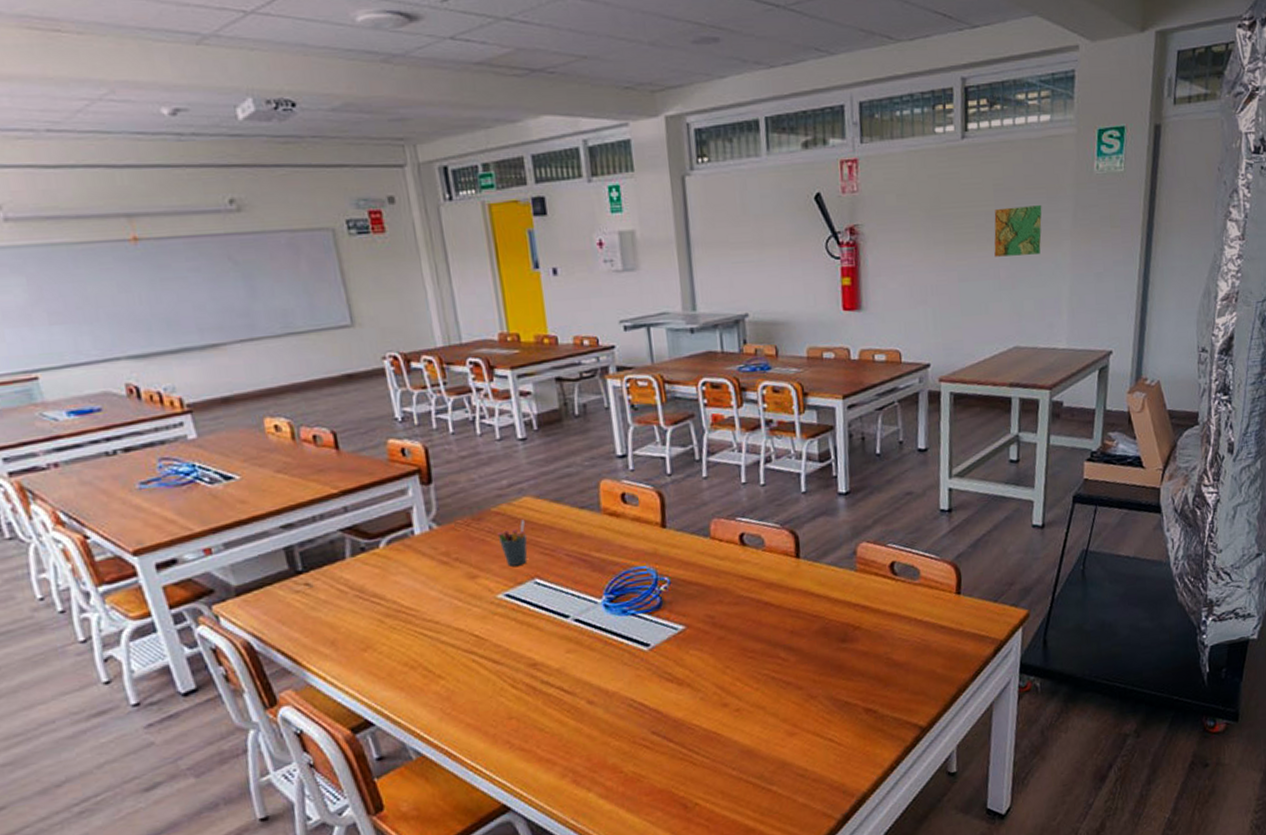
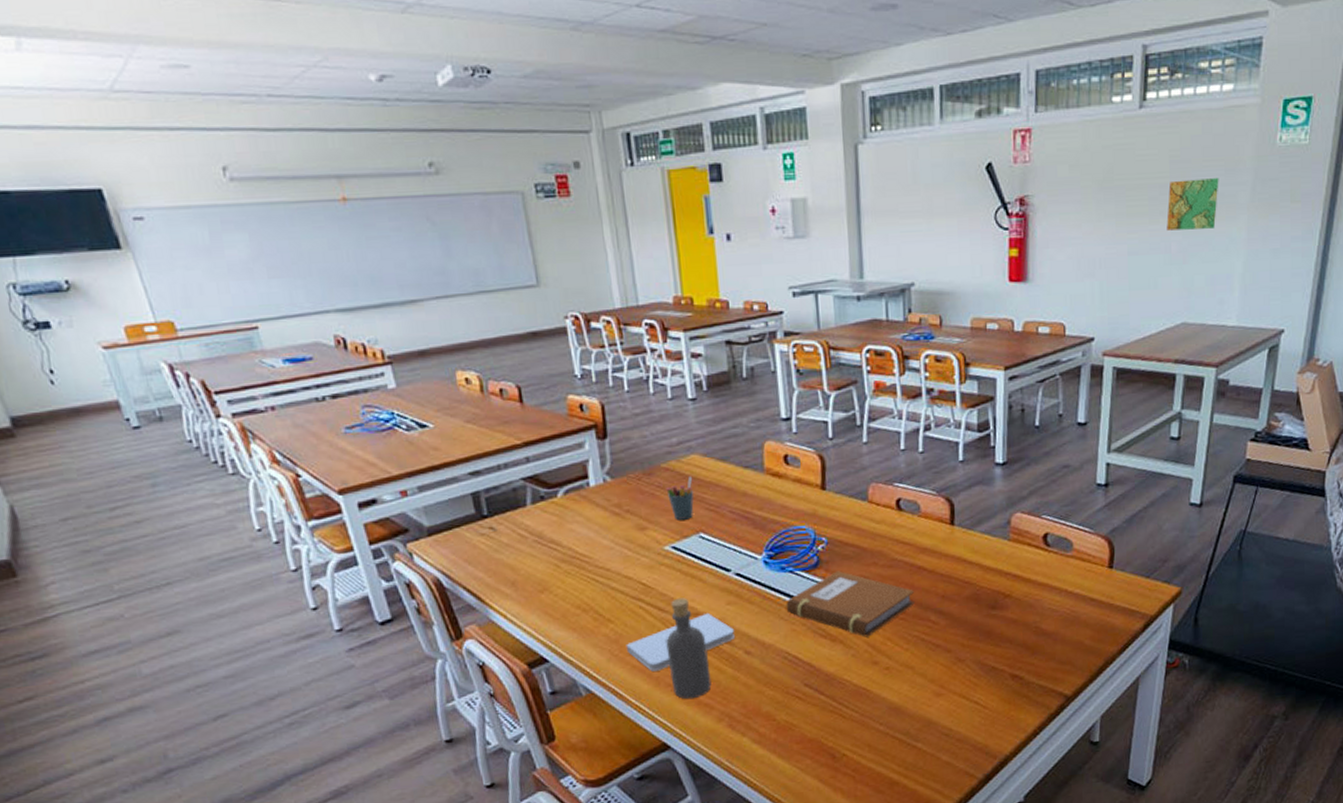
notepad: none [459,662,576,729] -> present [626,612,735,671]
bottle: none [502,648,553,757] -> present [666,598,712,700]
notebook: none [629,611,763,679] -> present [786,571,915,637]

